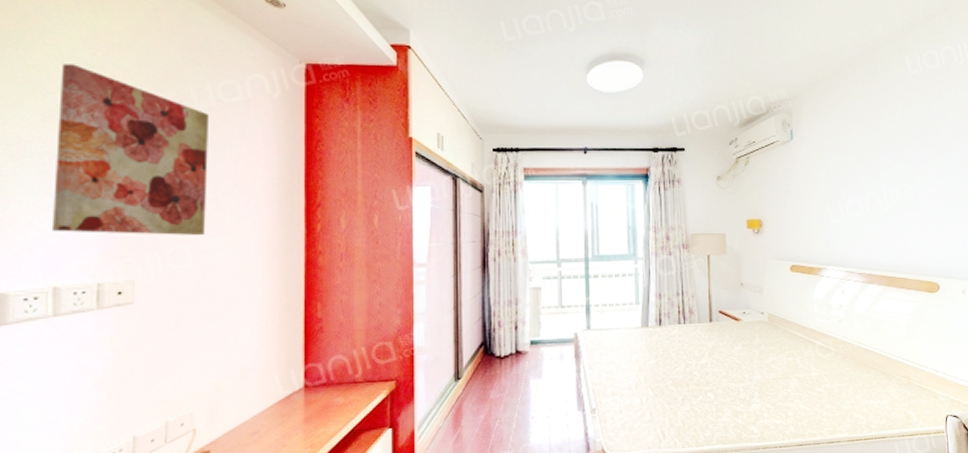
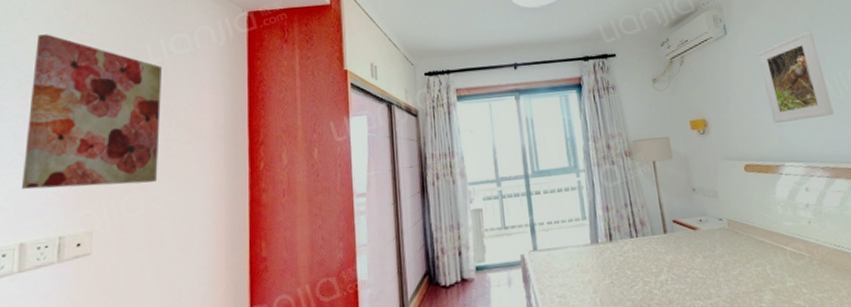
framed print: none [818,144,878,230] -> present [757,30,834,124]

